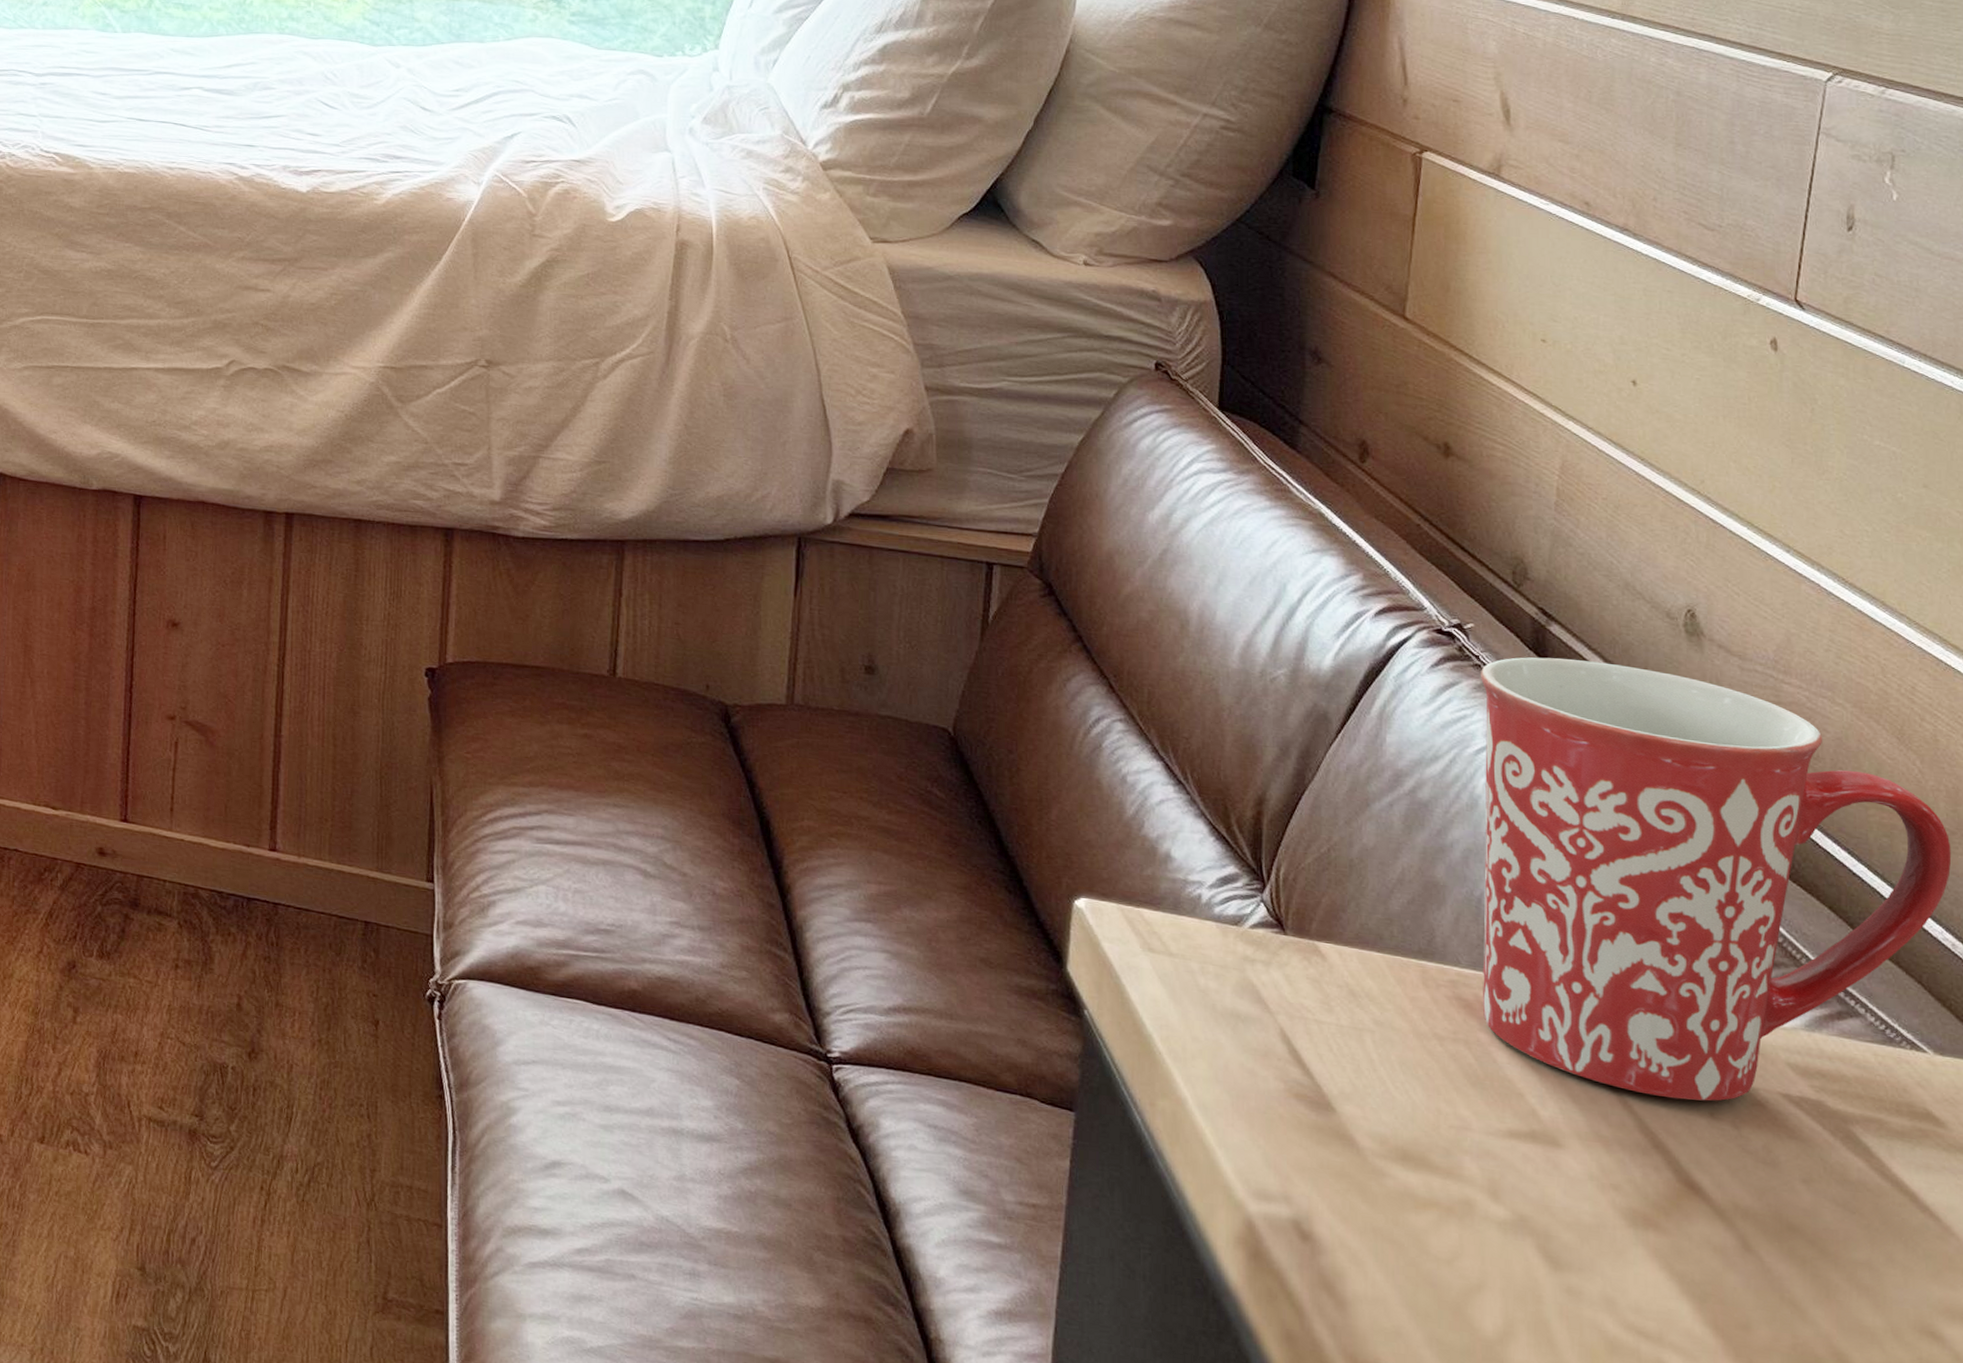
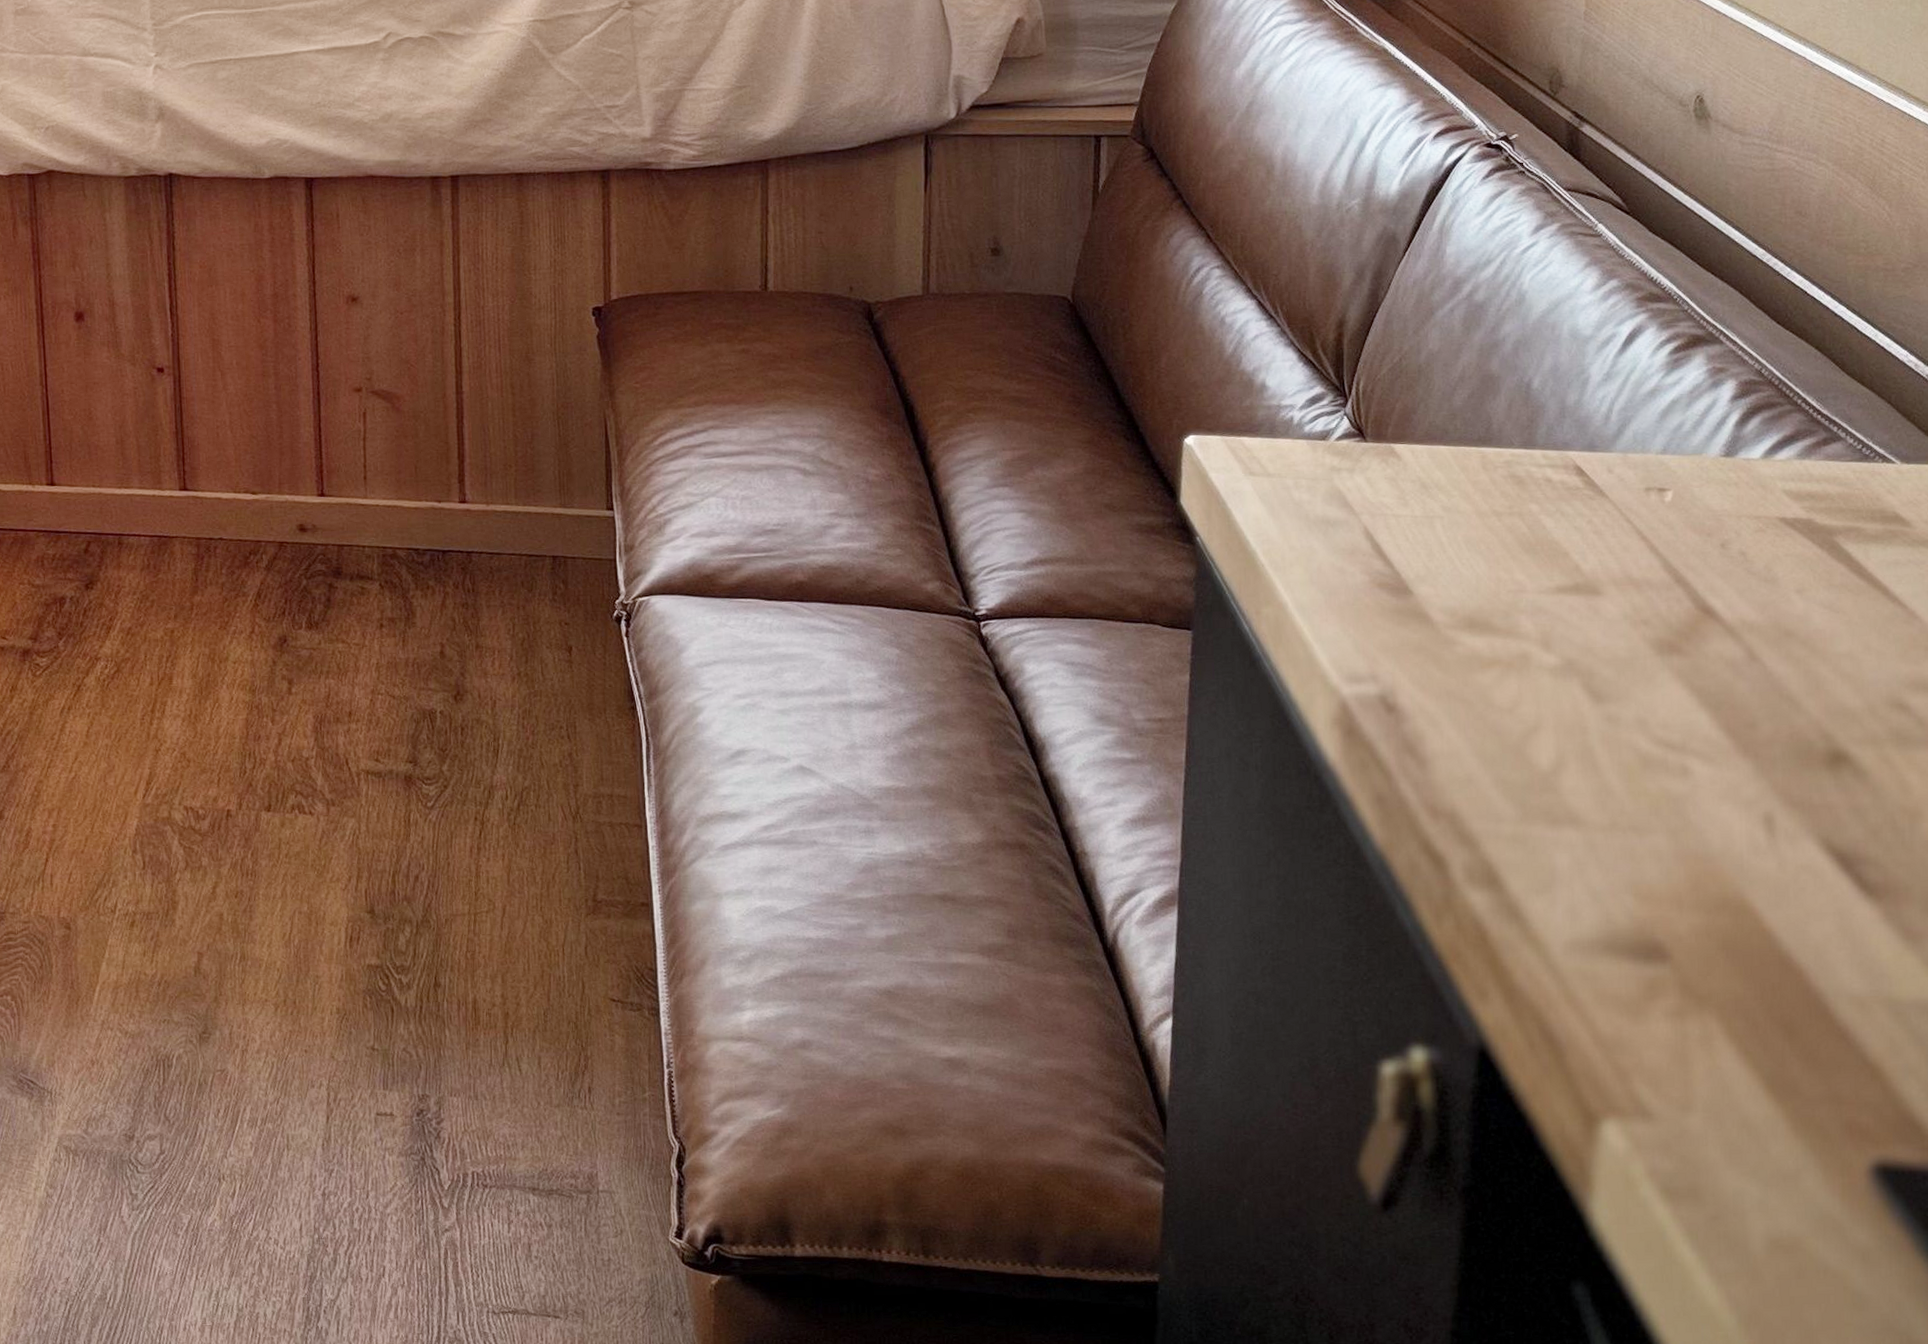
mug: present [1481,657,1952,1101] -> none [1525,154,1915,537]

